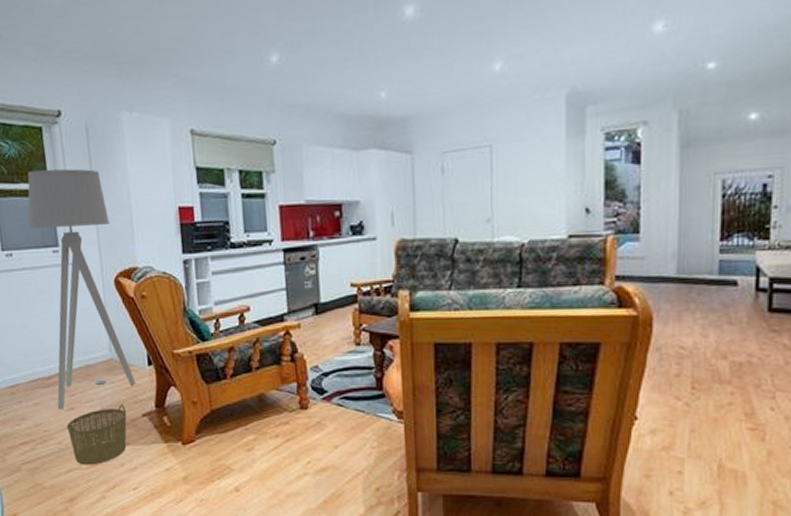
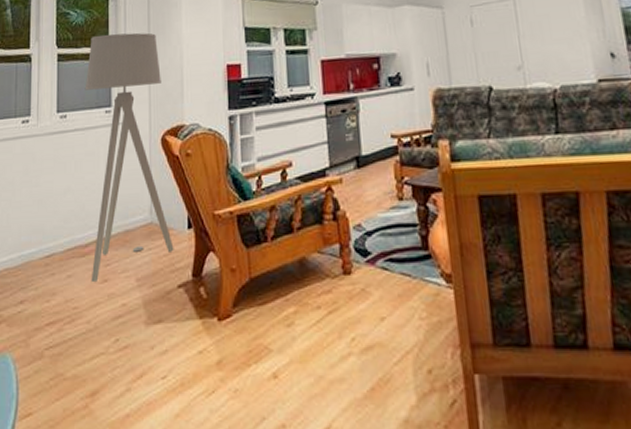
basket: present [66,404,127,465] -> none [98,274,162,349]

